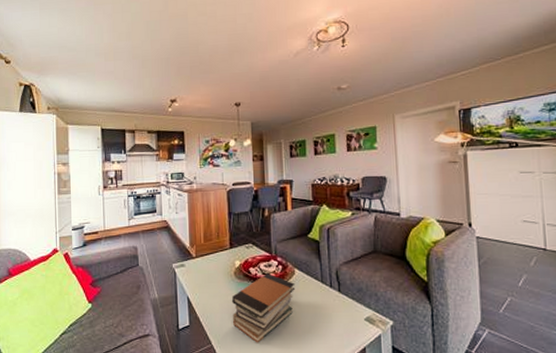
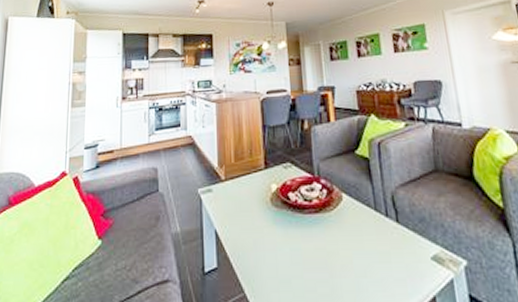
book stack: present [231,273,296,343] -> none [267,199,344,291]

